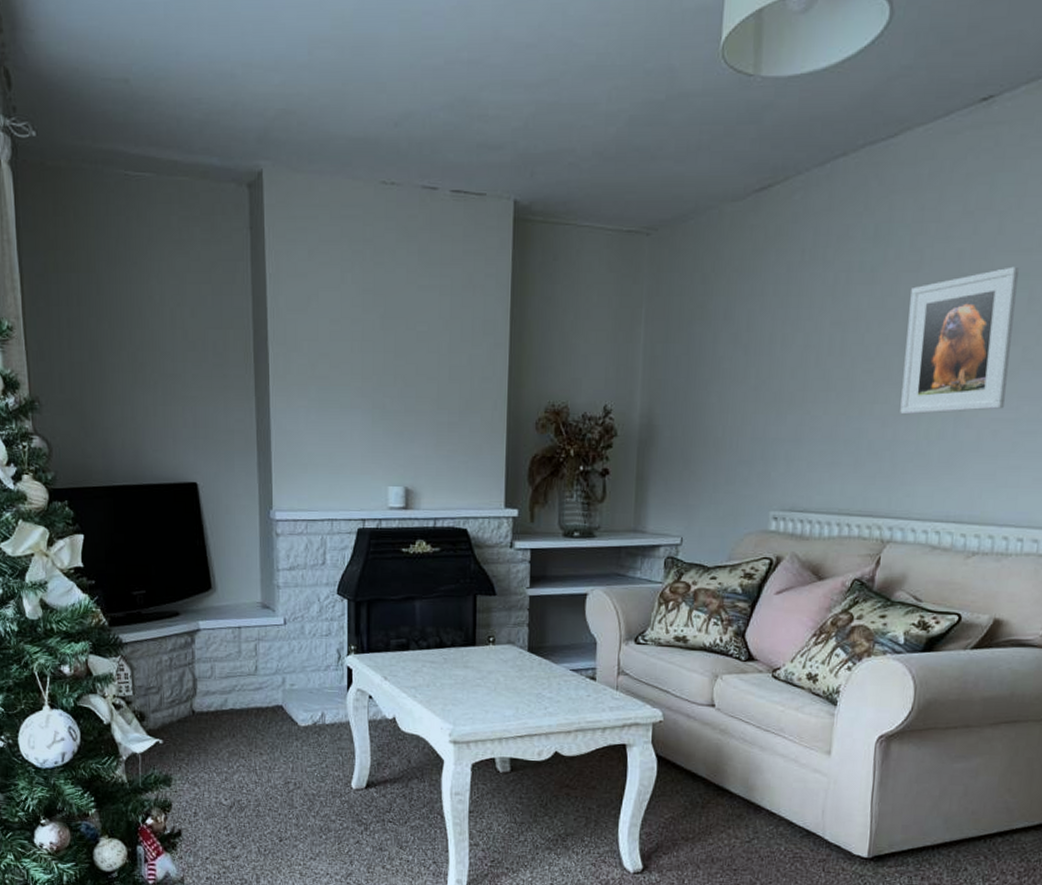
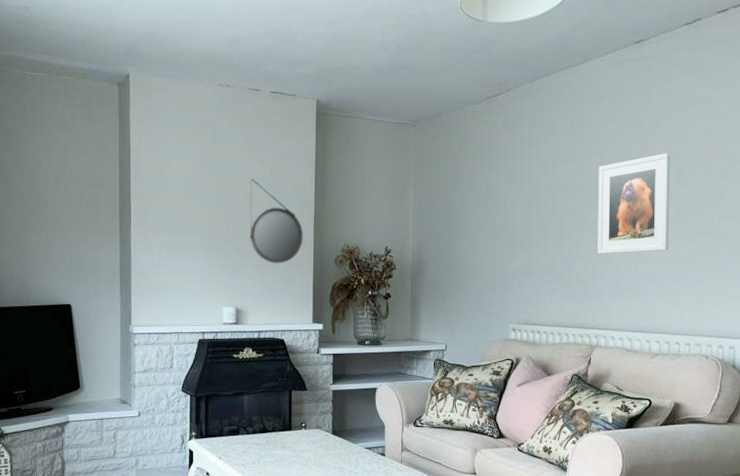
home mirror: none [422,313,494,429] -> present [249,179,303,263]

